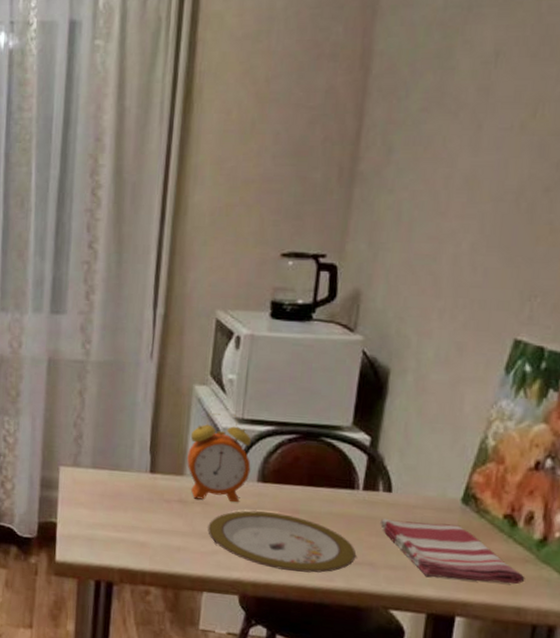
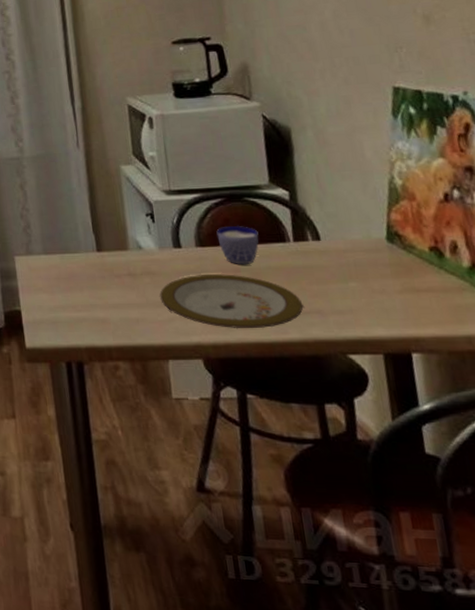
alarm clock: present [187,413,252,503] -> none [126,188,188,271]
cup: none [282,465,328,507] -> present [216,225,259,265]
dish towel: present [379,518,525,584] -> none [316,263,467,318]

